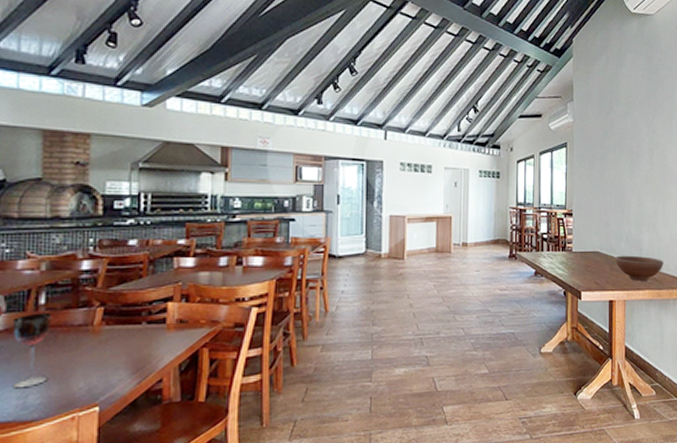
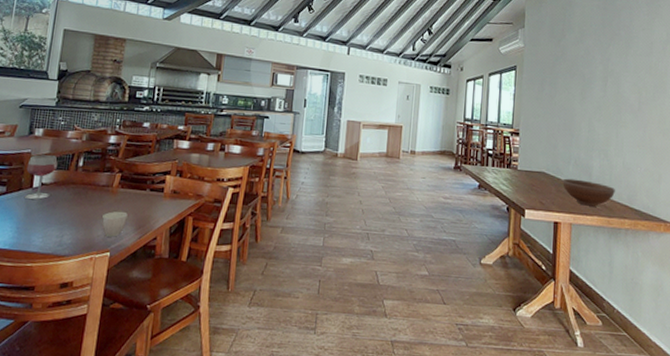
wineglass: present [12,313,52,389] -> none [54,172,86,230]
cup: none [83,353,119,388] -> present [101,211,128,237]

